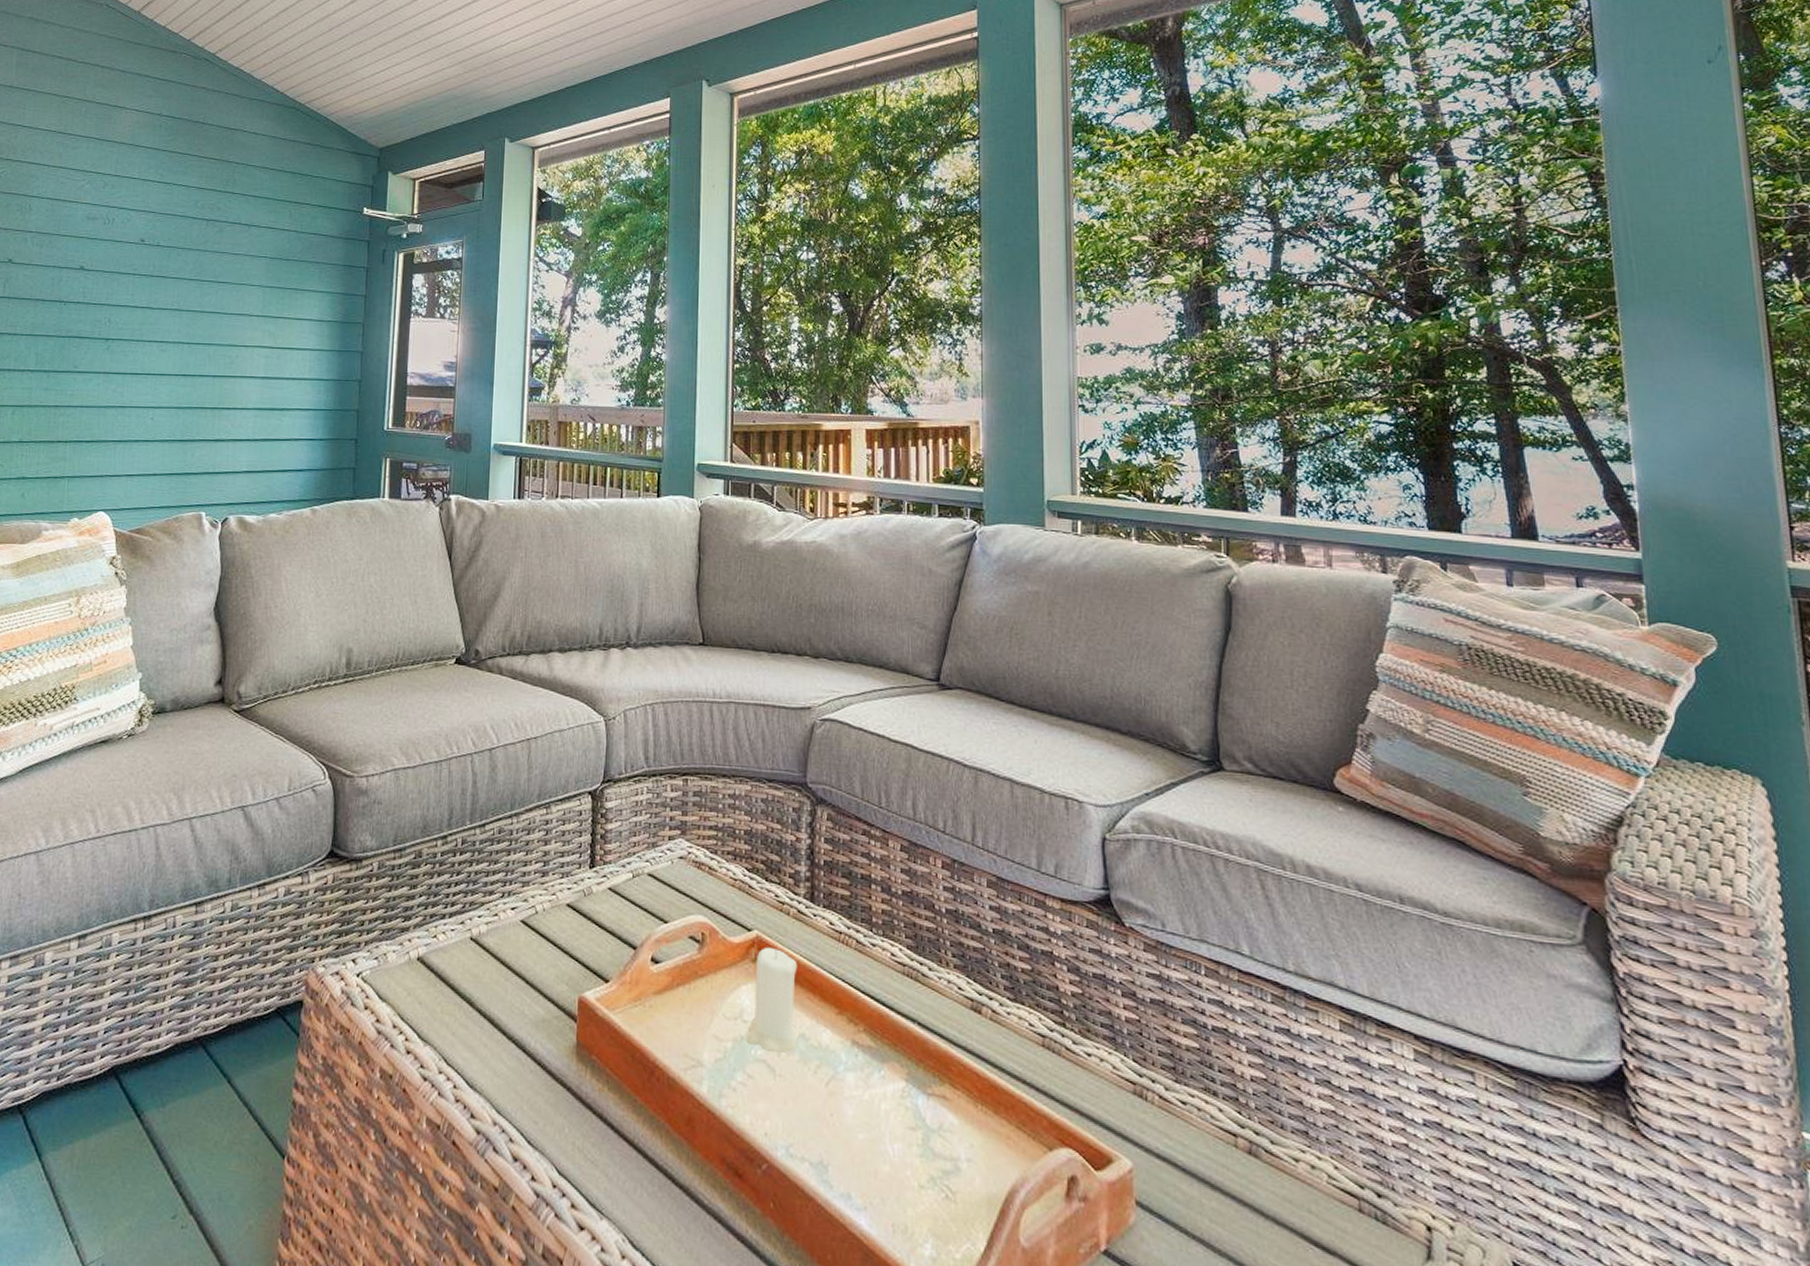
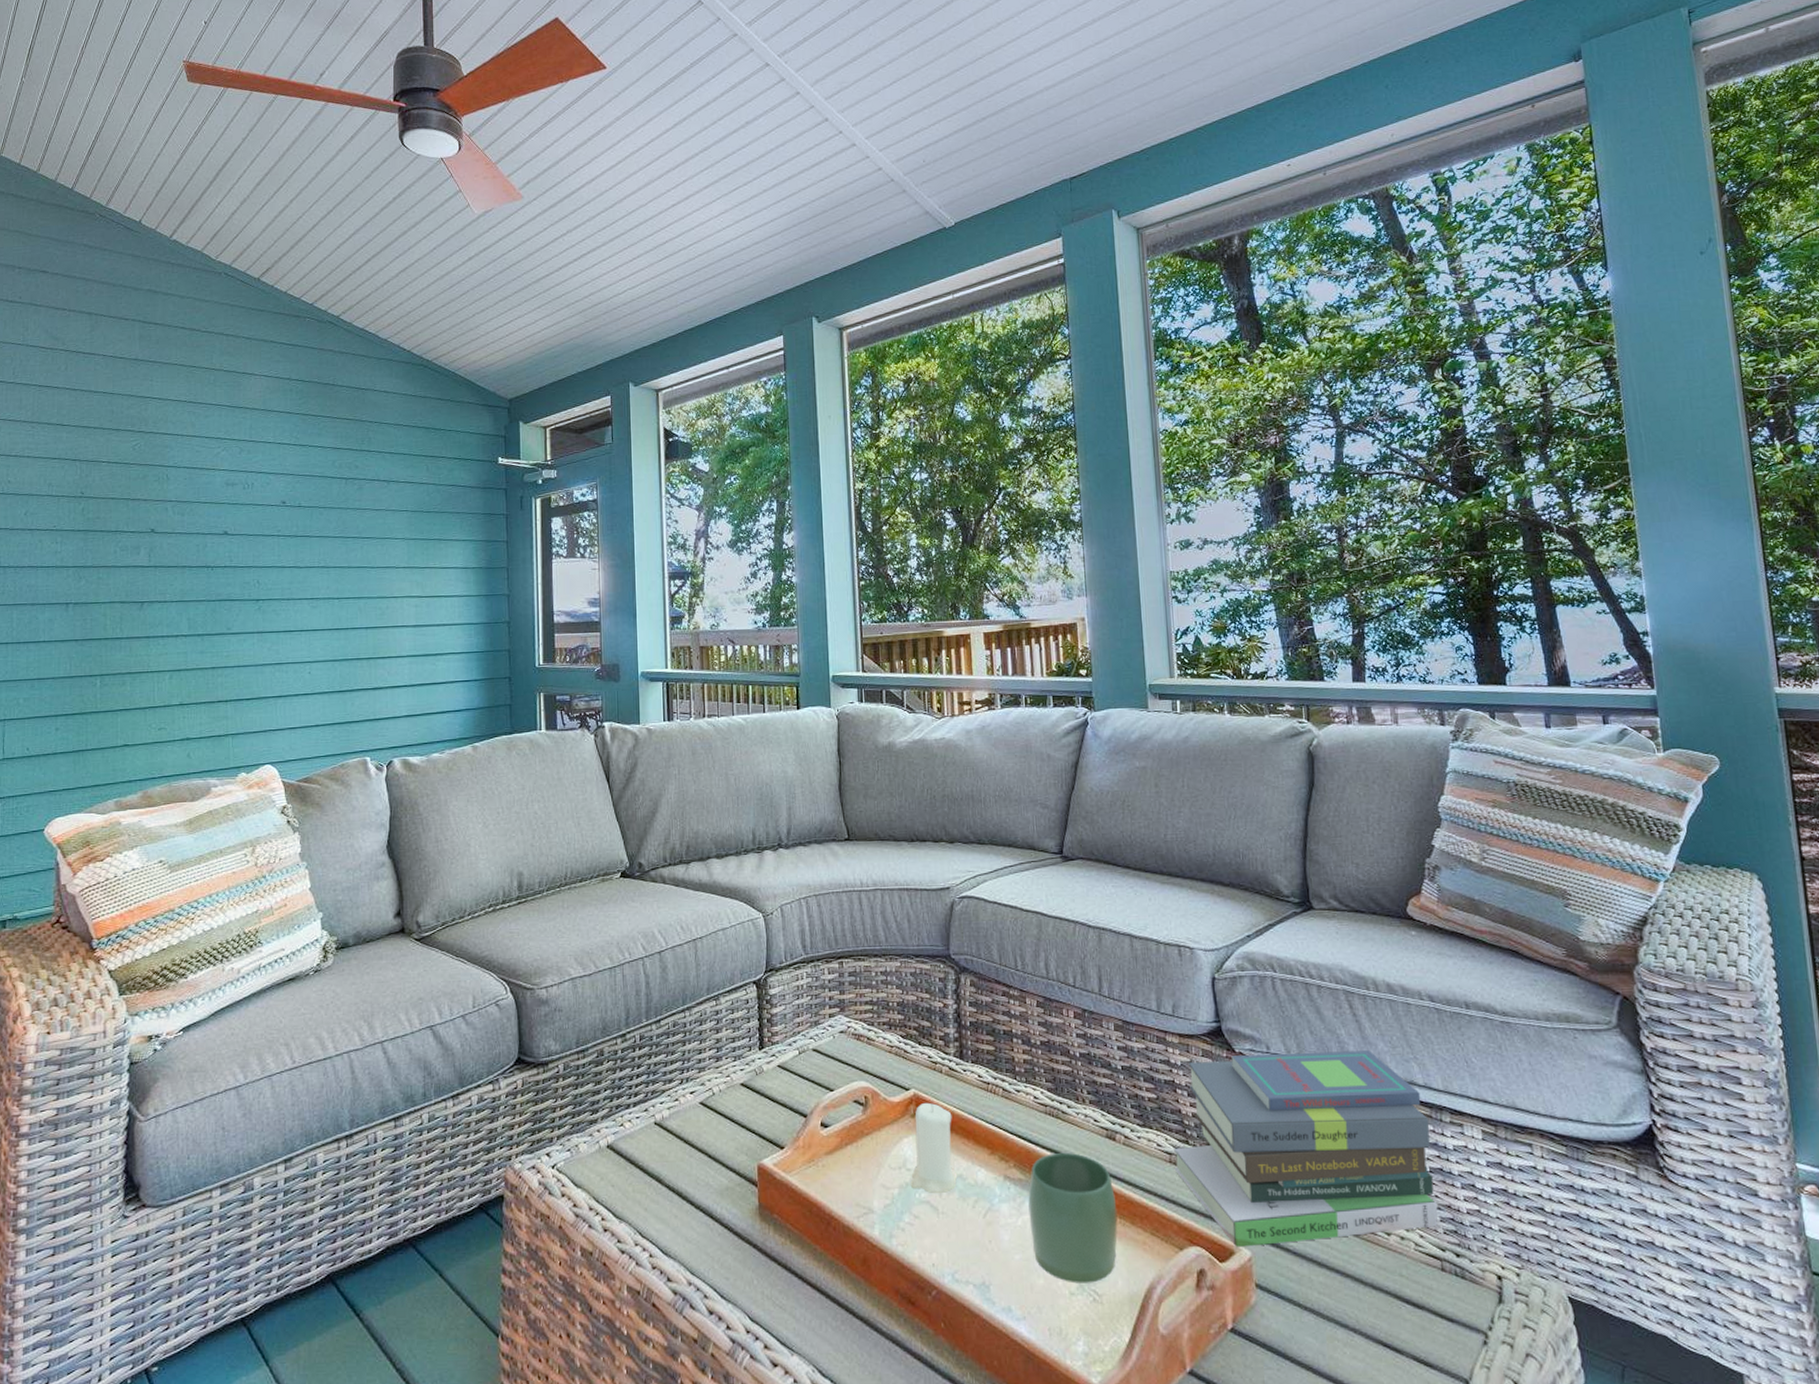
mug: none [878,1021,979,1177] -> present [1028,1153,1118,1284]
books: none [1048,930,1357,1159] -> present [1174,1050,1438,1247]

